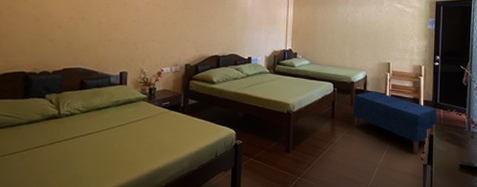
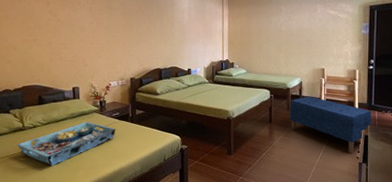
serving tray: none [49,110,165,160] -> present [16,121,116,166]

